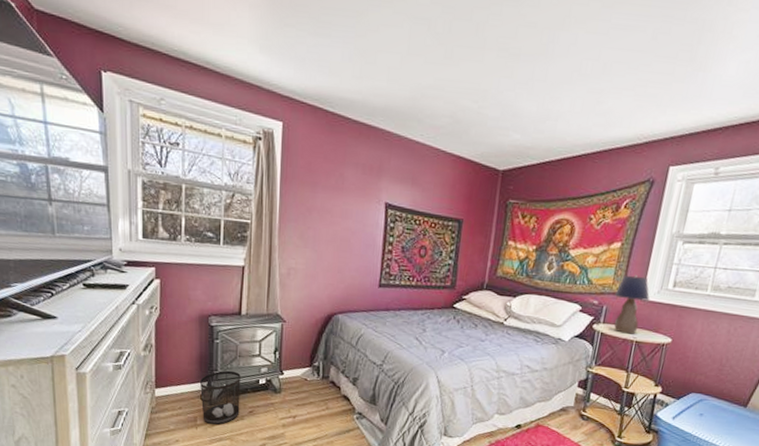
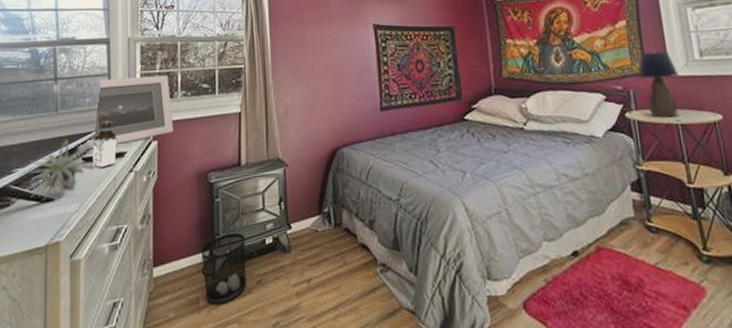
succulent plant: none [29,262,97,317] -> present [30,139,95,201]
picture frame: none [76,209,176,278] -> present [76,75,174,152]
perfume bottle: none [93,251,120,297] -> present [91,120,118,169]

